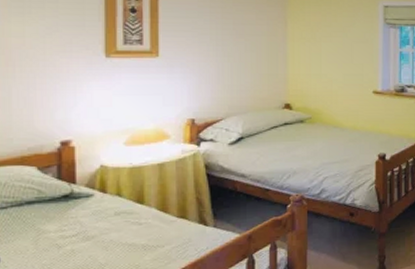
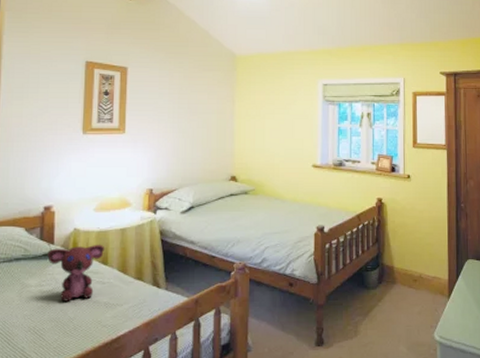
teddy bear: none [68,181,141,247] -> present [47,244,105,302]

